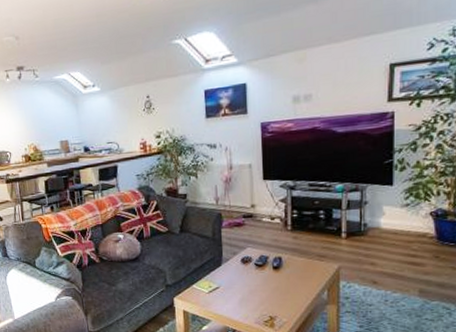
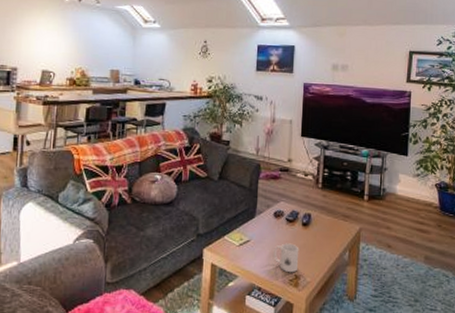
mug: none [245,287,273,315] -> present [273,243,299,273]

